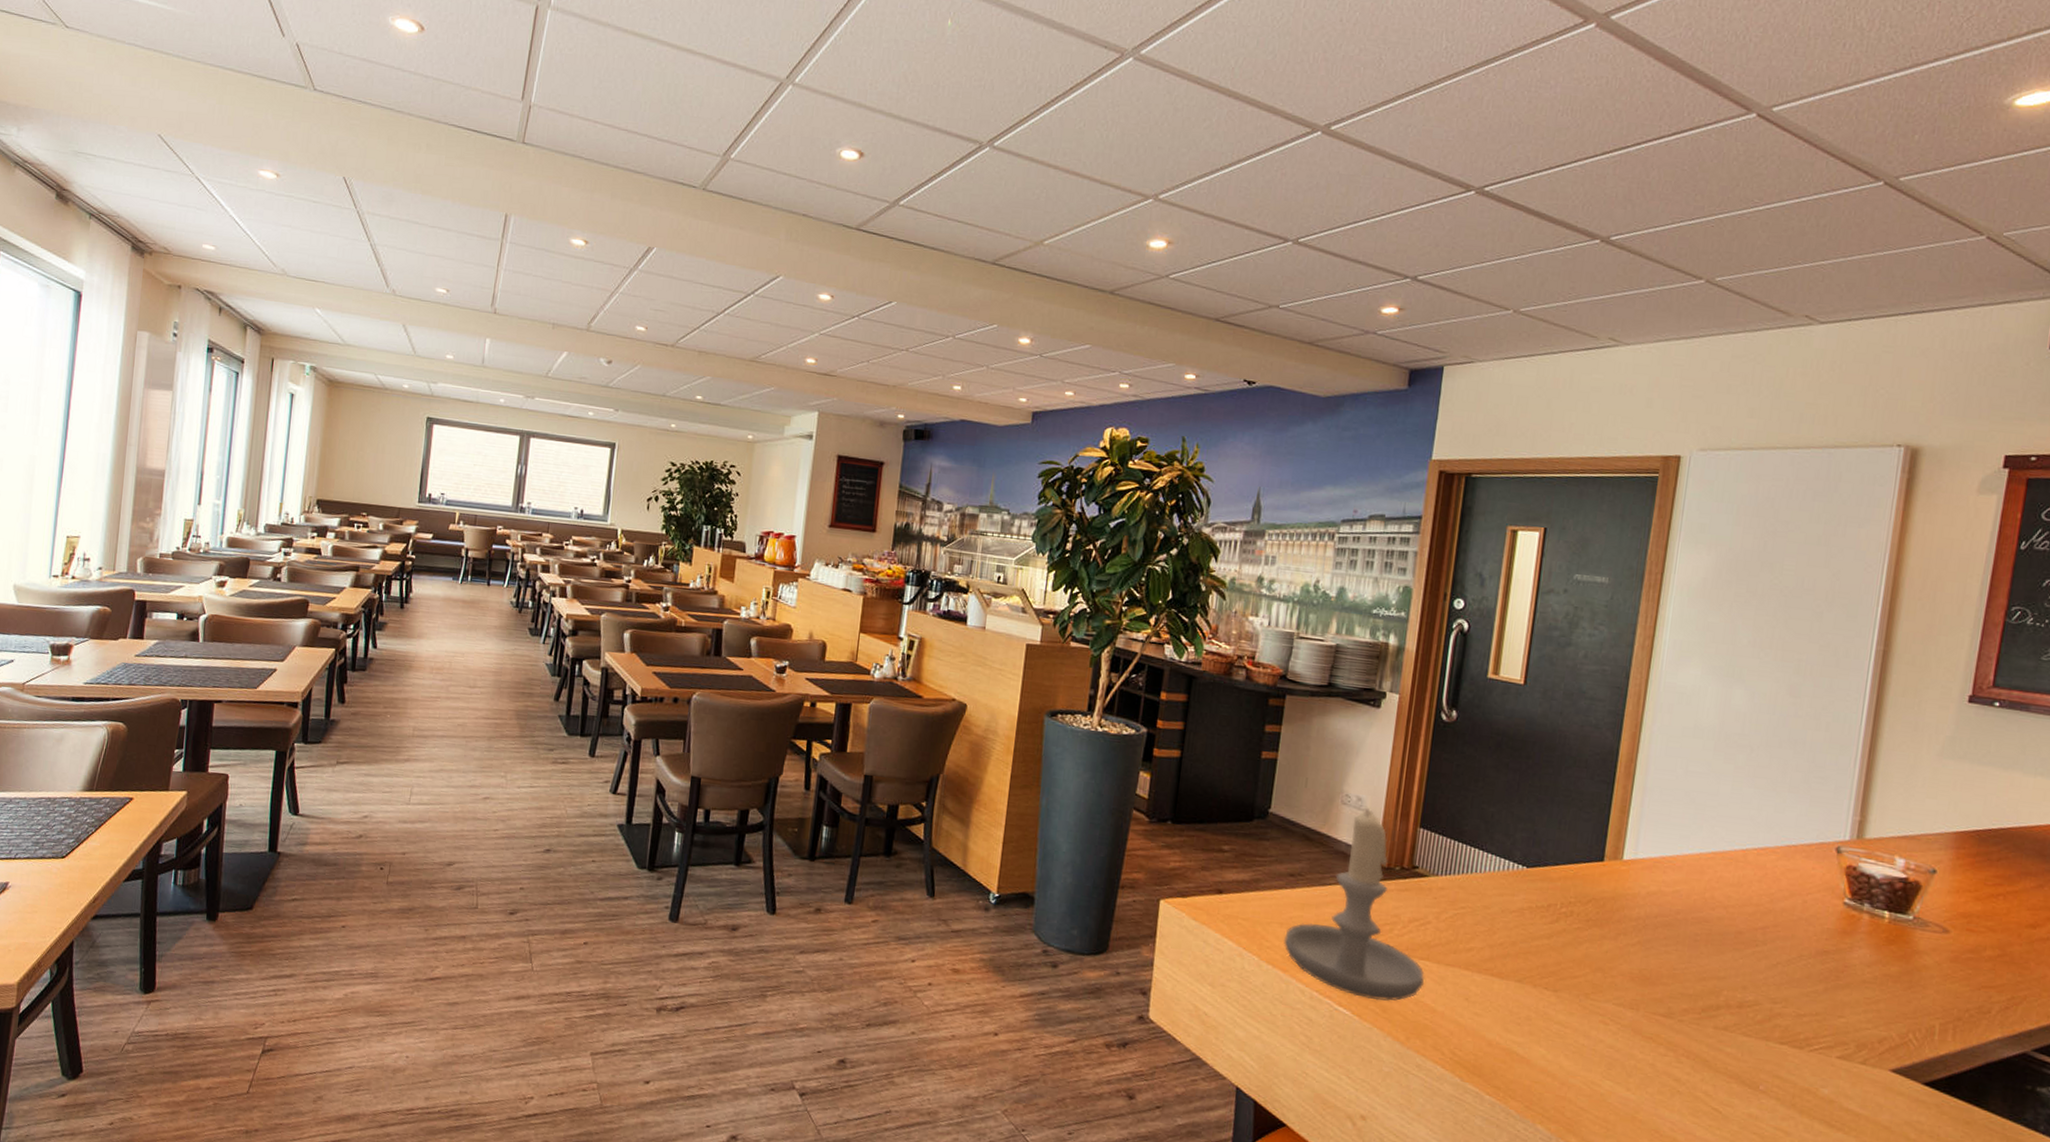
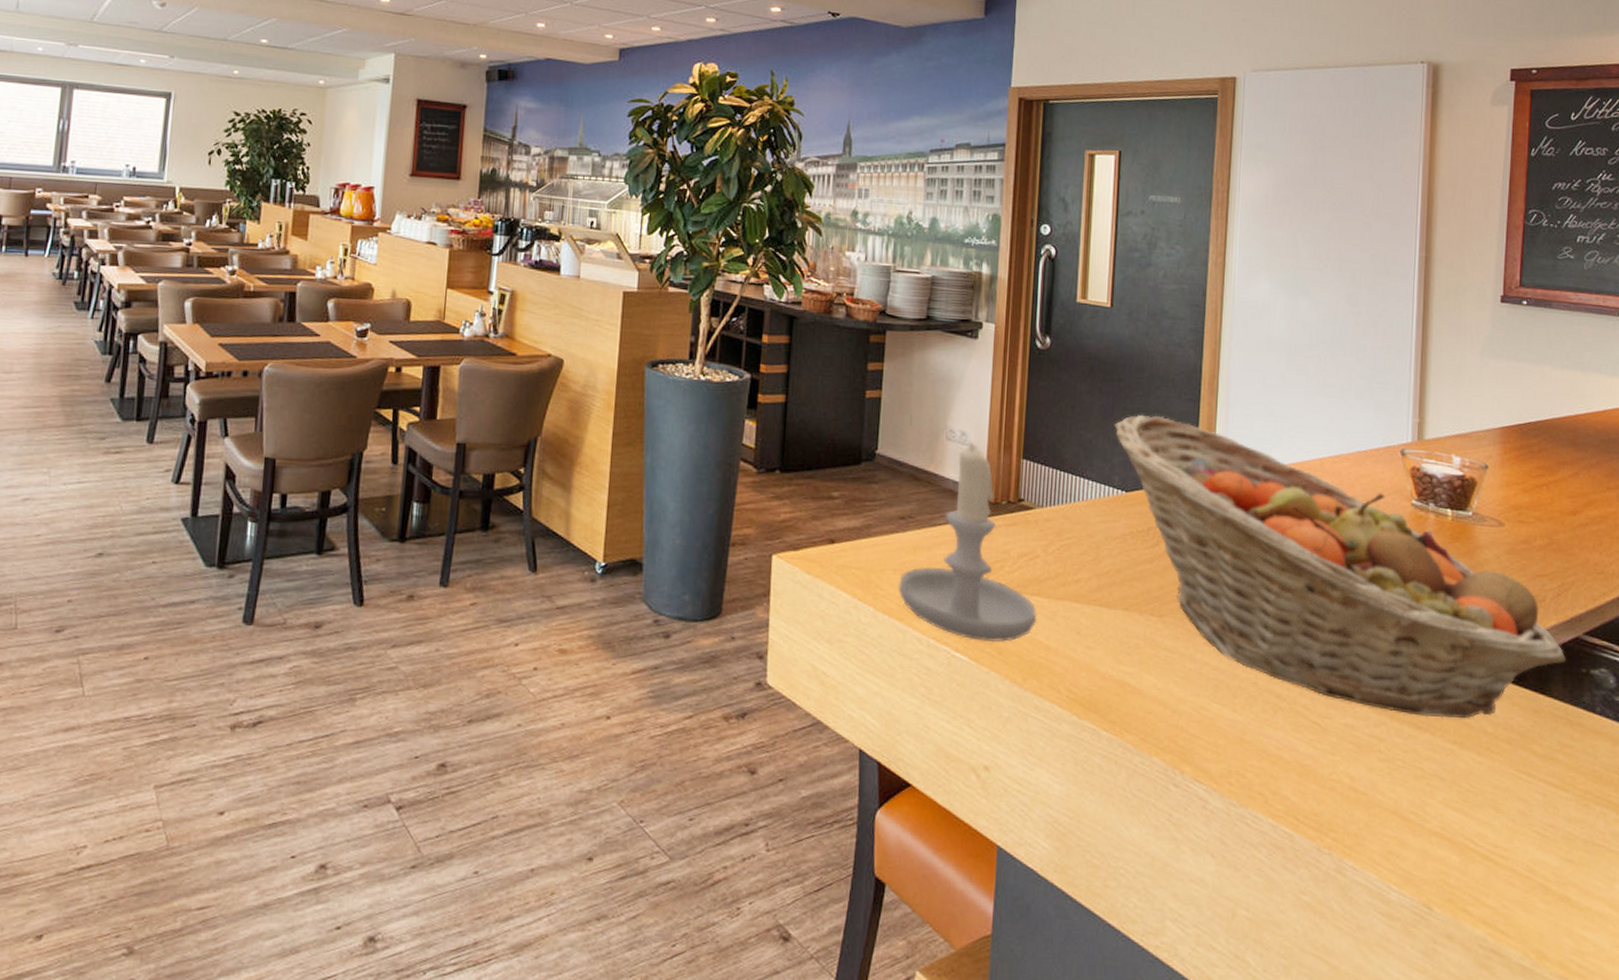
fruit basket: none [1518,792,2009,1123] -> present [1113,414,1566,719]

